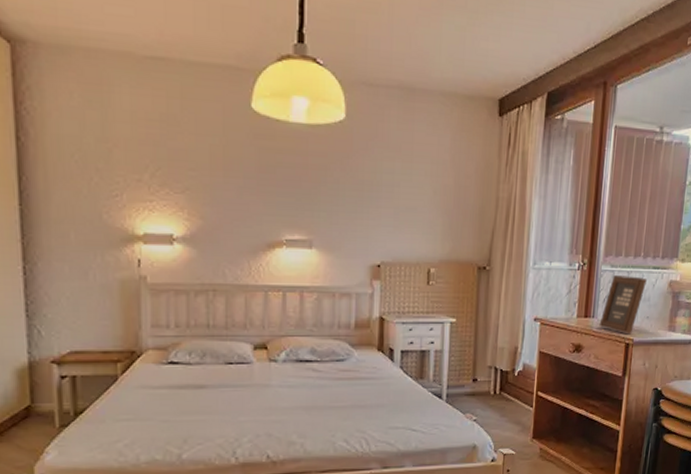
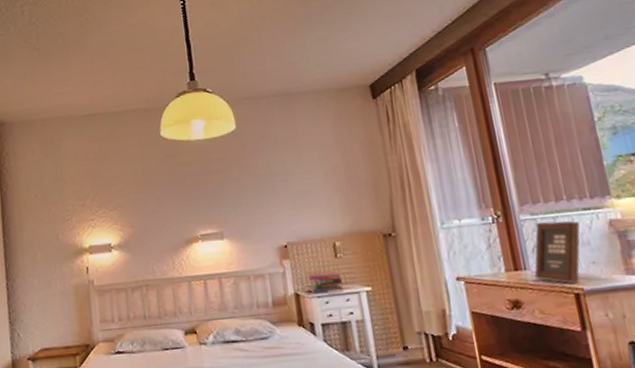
books: none [390,297,429,321] -> present [304,270,343,295]

